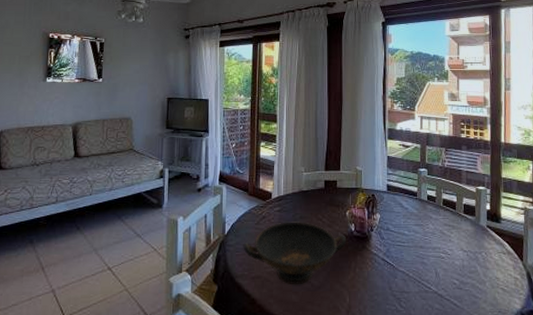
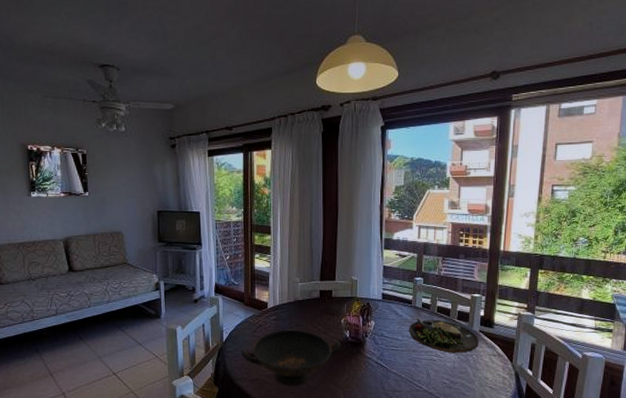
dinner plate: none [414,211,488,250] -> present [408,318,480,353]

